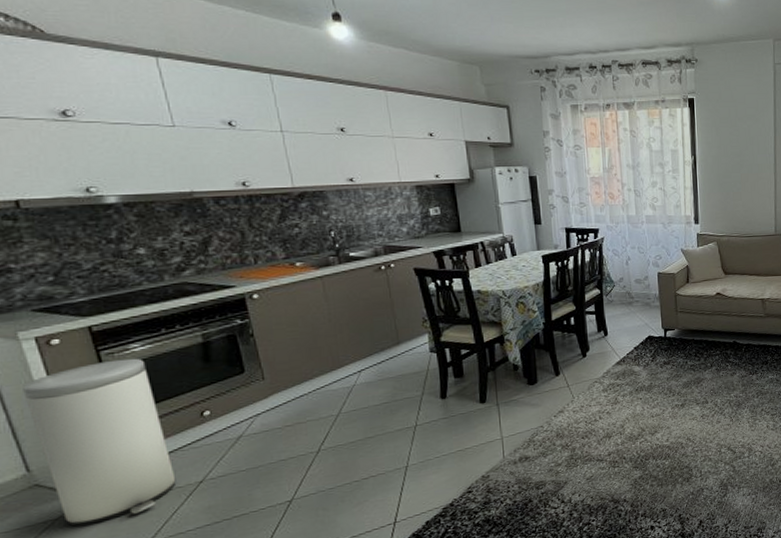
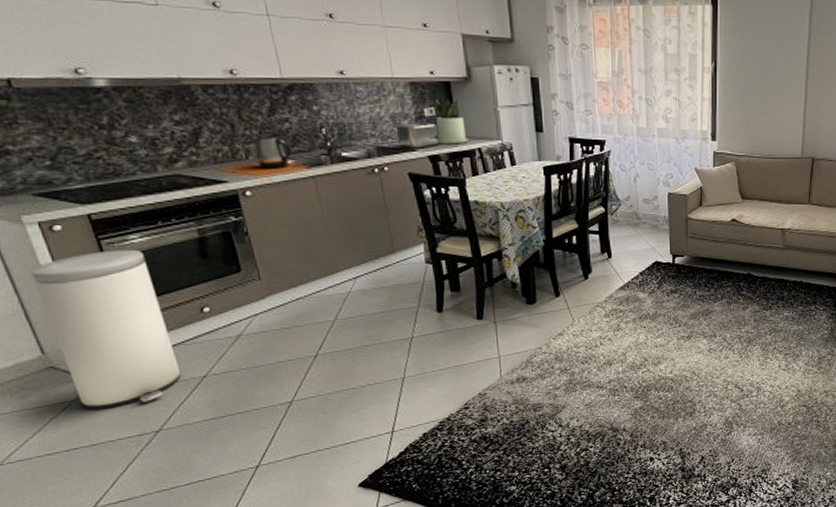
kettle: none [262,240,301,272] -> present [253,135,292,169]
toaster: none [402,221,445,247] -> present [395,123,440,150]
planter: none [438,198,472,240] -> present [433,99,469,145]

